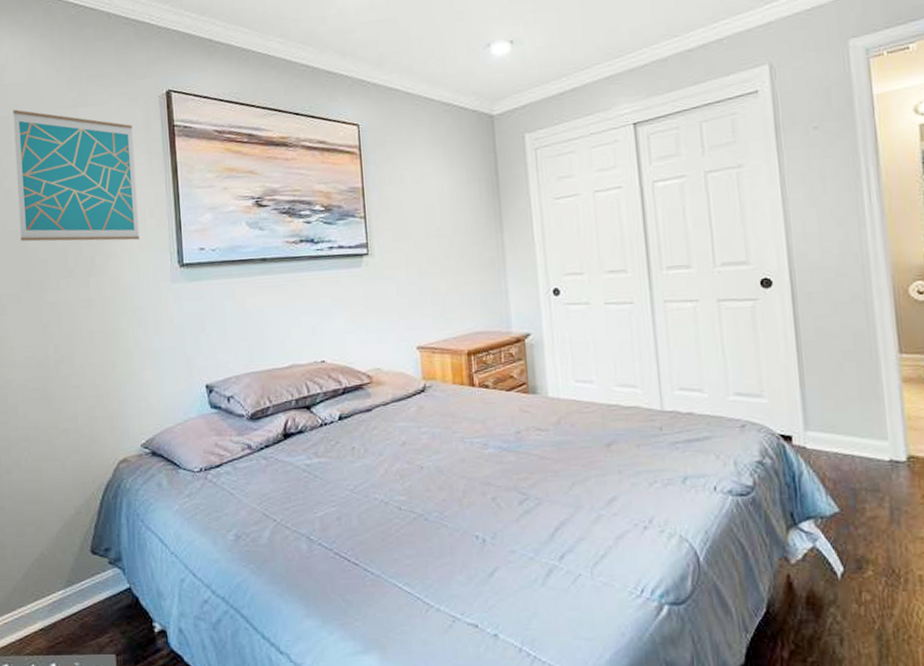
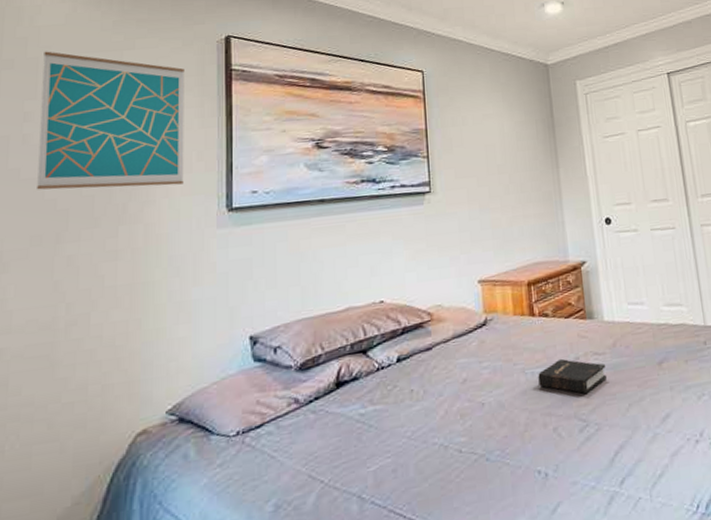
hardback book: none [477,431,550,469] -> present [538,358,608,394]

